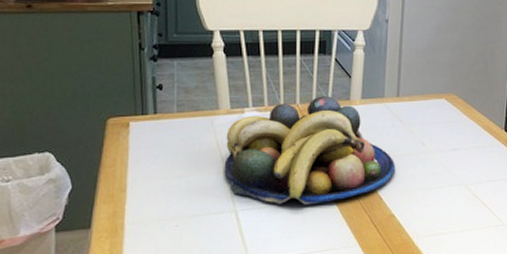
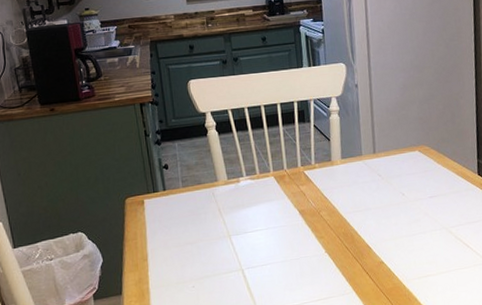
fruit bowl: present [224,96,396,205] -> none [226,159,380,261]

